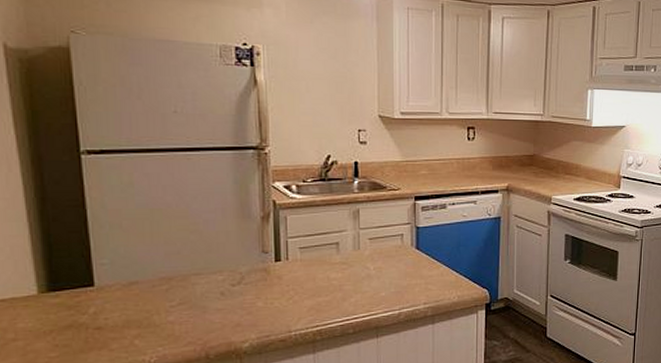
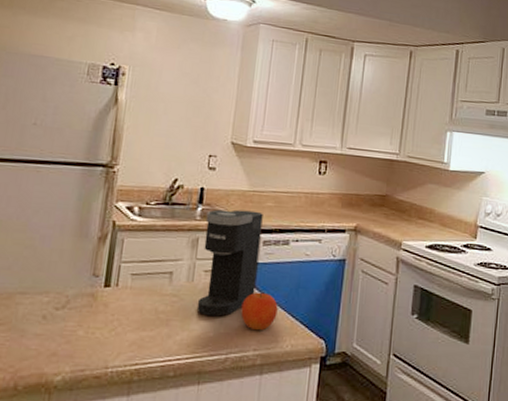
coffee maker: none [363,180,419,279] -> present [196,209,263,317]
fruit: none [408,253,442,287] -> present [240,292,278,331]

